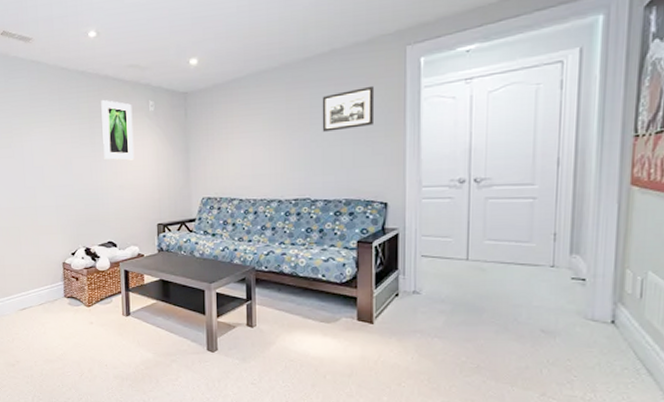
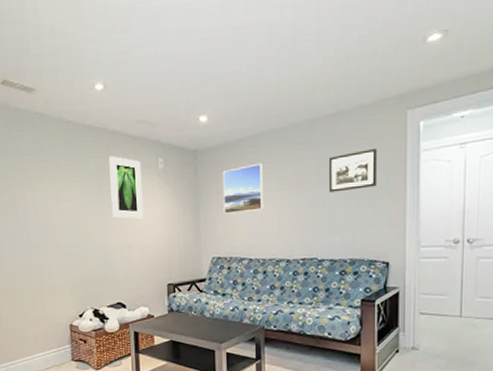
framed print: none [212,103,254,155] -> present [222,163,263,214]

